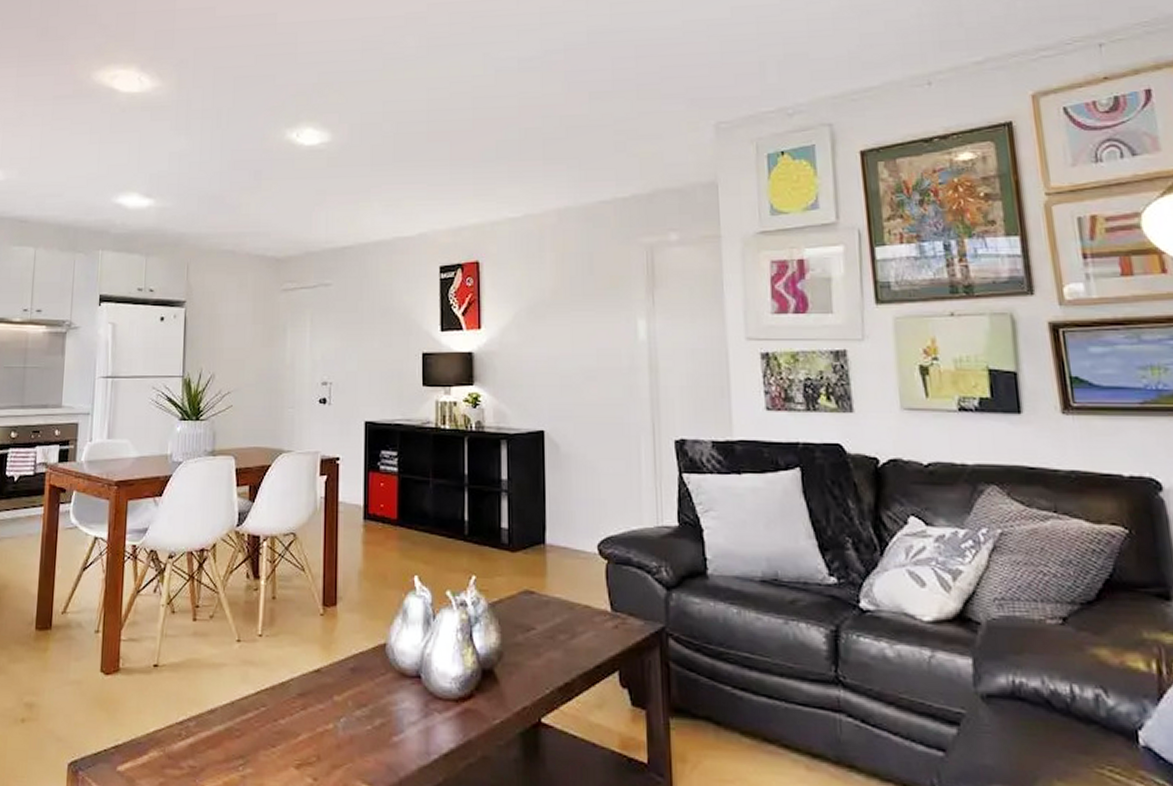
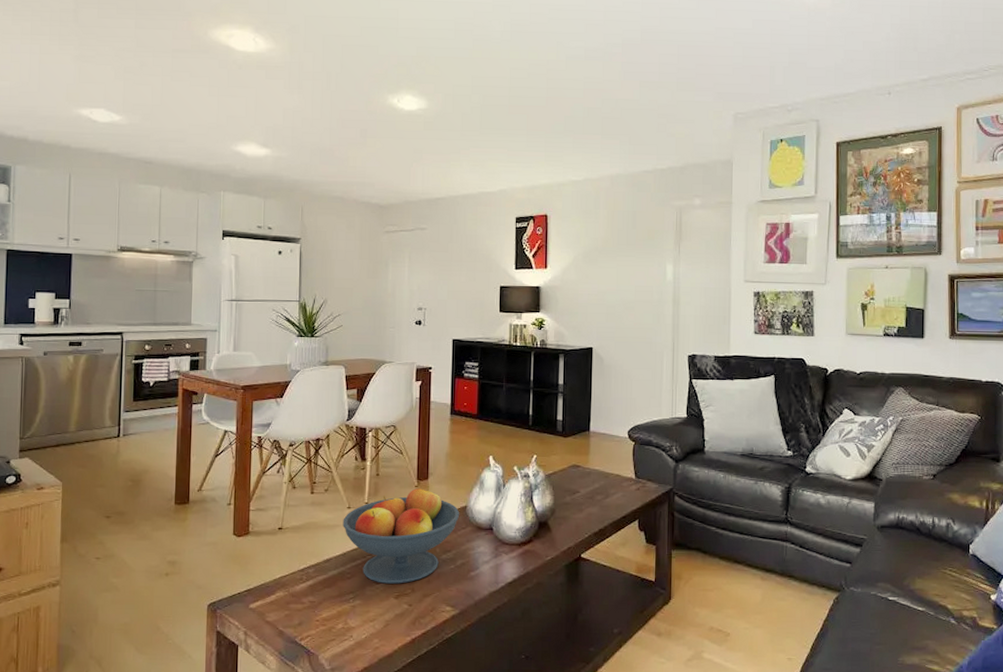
fruit bowl: none [231,613,378,749] -> present [343,485,460,584]

